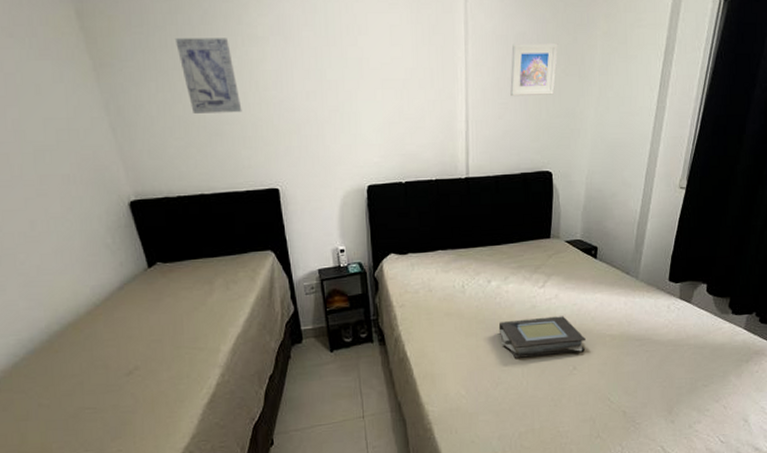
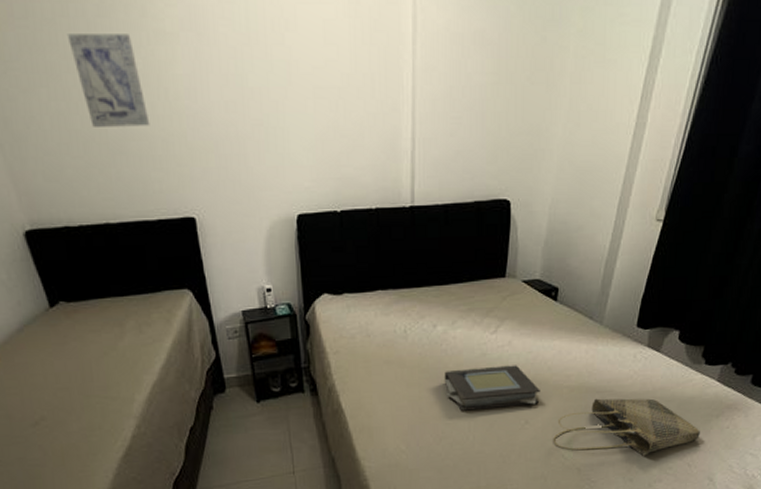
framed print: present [510,42,558,97] -> none [465,42,524,110]
tote bag: none [599,345,732,399] -> present [553,398,700,456]

